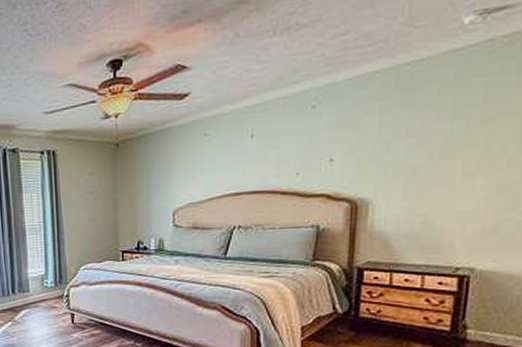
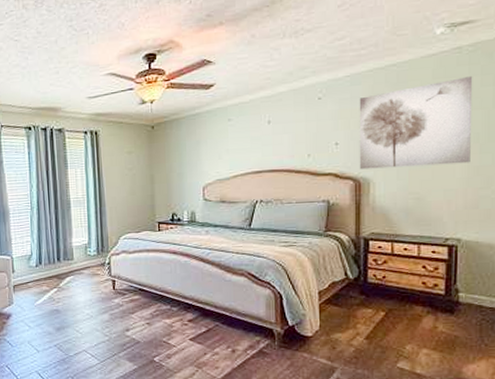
wall art: none [357,73,506,190] -> present [359,75,473,170]

